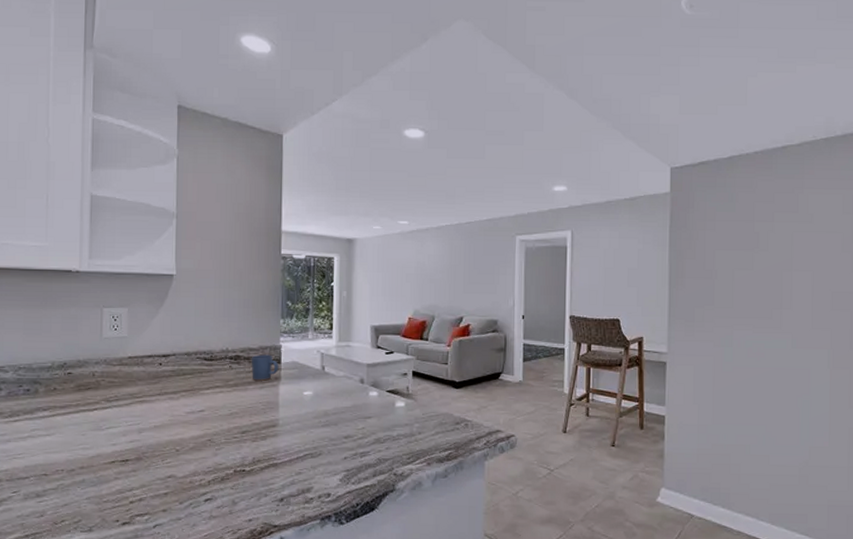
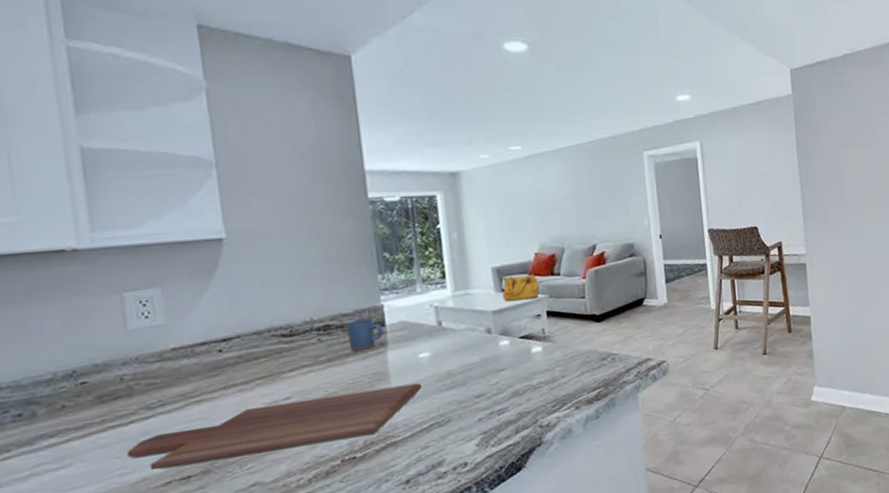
cutting board: none [89,413,302,453] -> present [127,383,421,471]
handbag: none [377,333,409,359] -> present [502,271,539,302]

